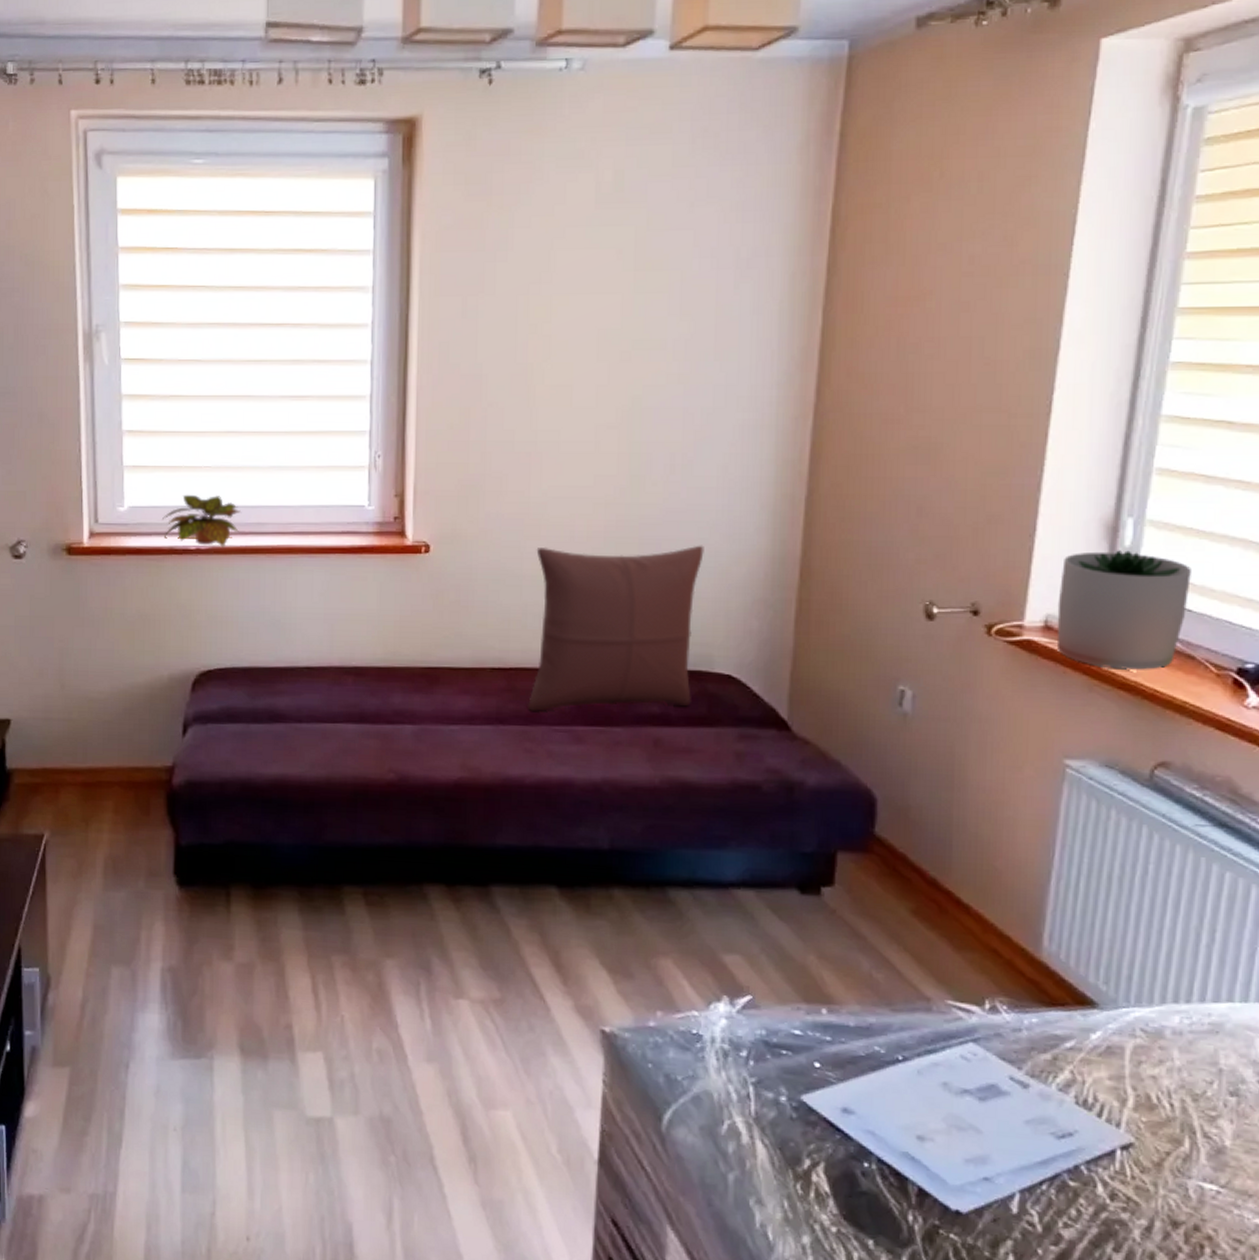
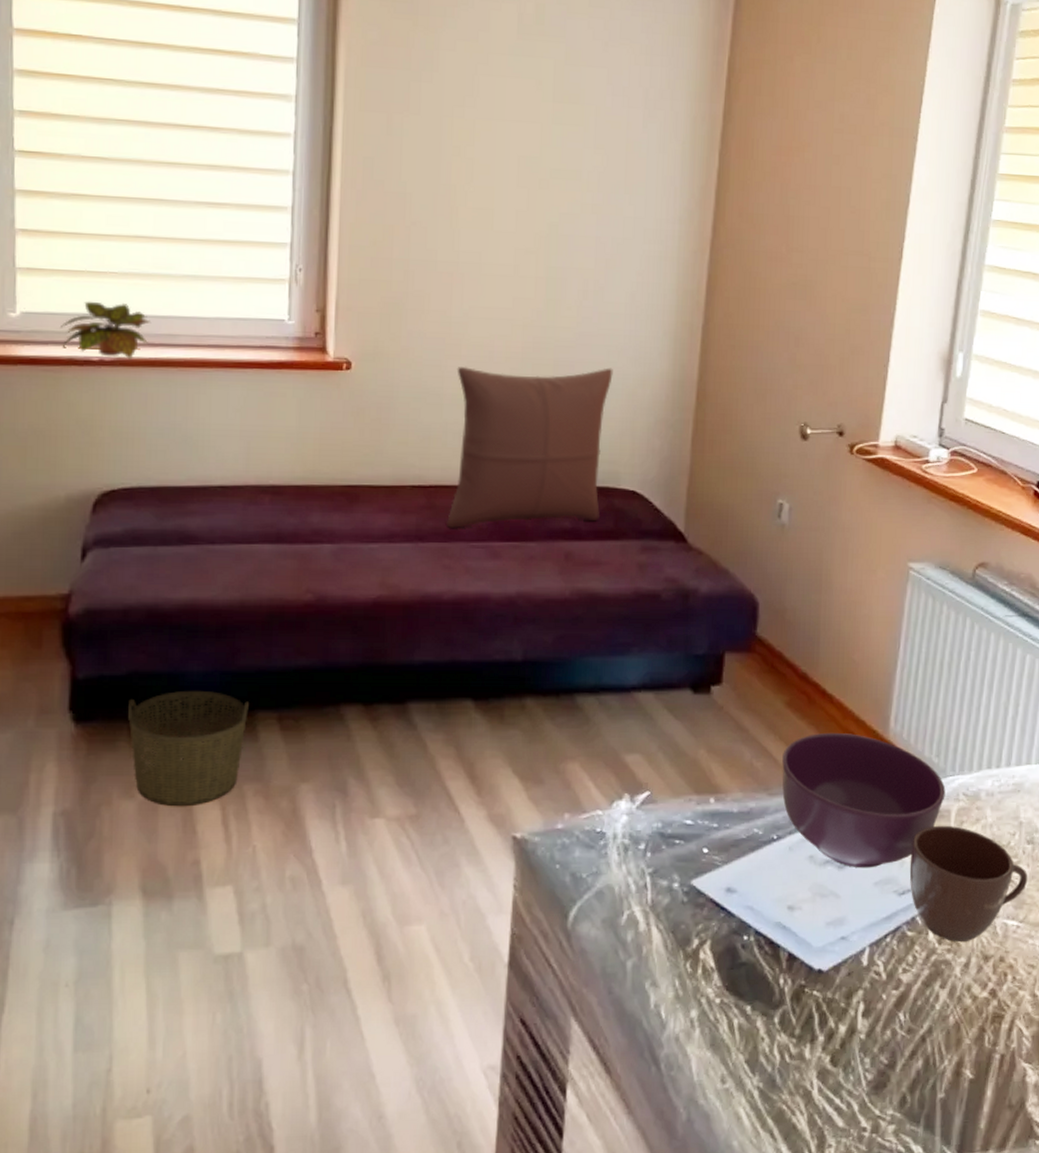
basket: none [226,861,336,972] -> present [128,690,249,806]
bowl: none [907,946,1117,1104] -> present [782,732,946,868]
planter: present [1056,550,1191,670] -> none [903,380,1005,484]
cup: none [1070,1062,1232,1202] -> present [909,825,1028,943]

